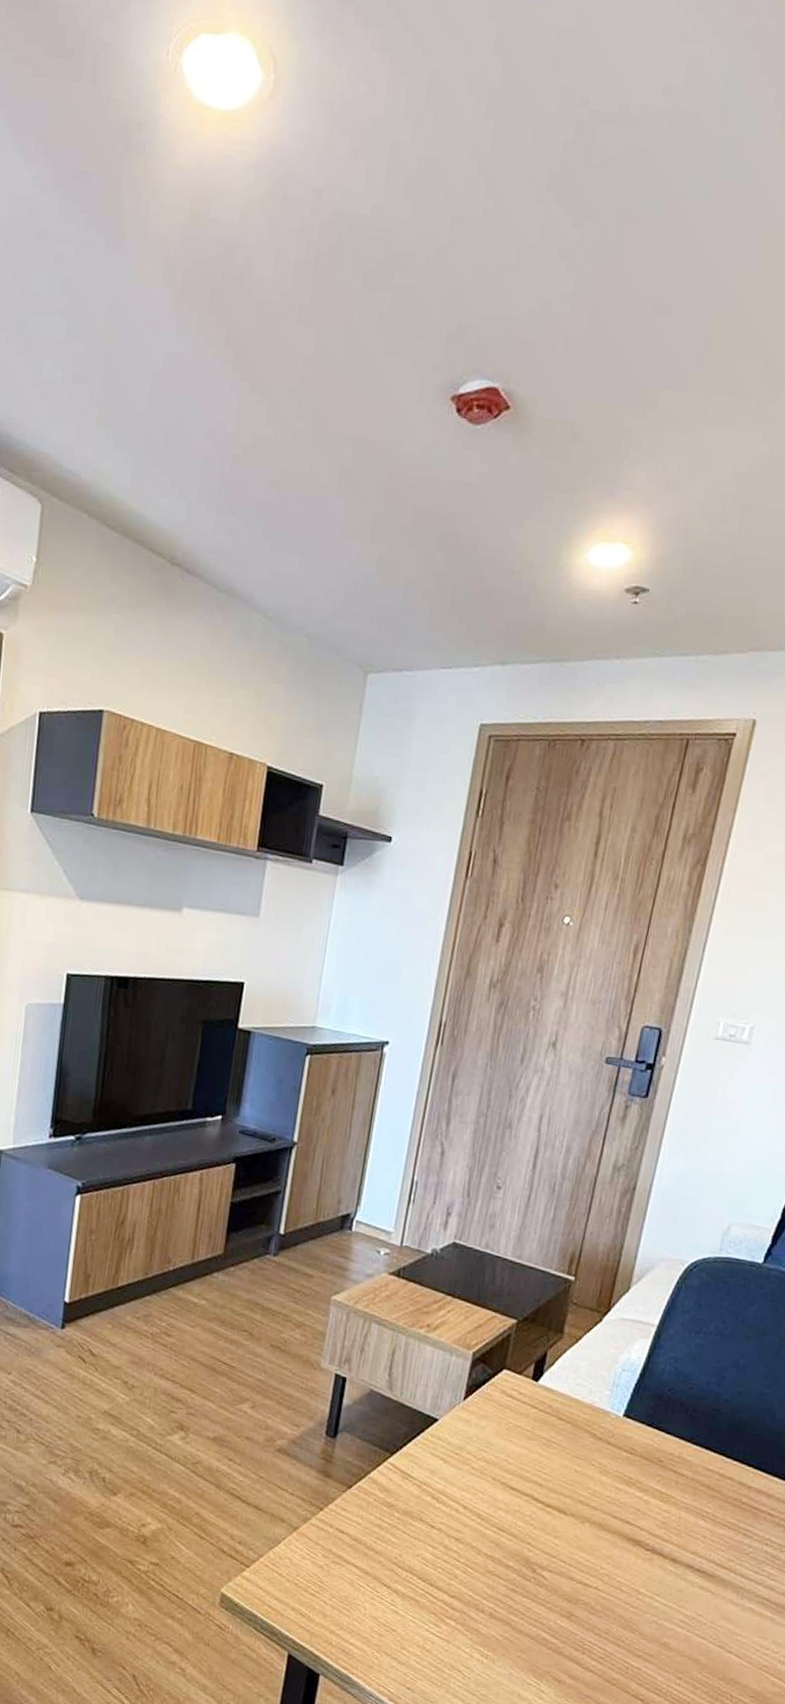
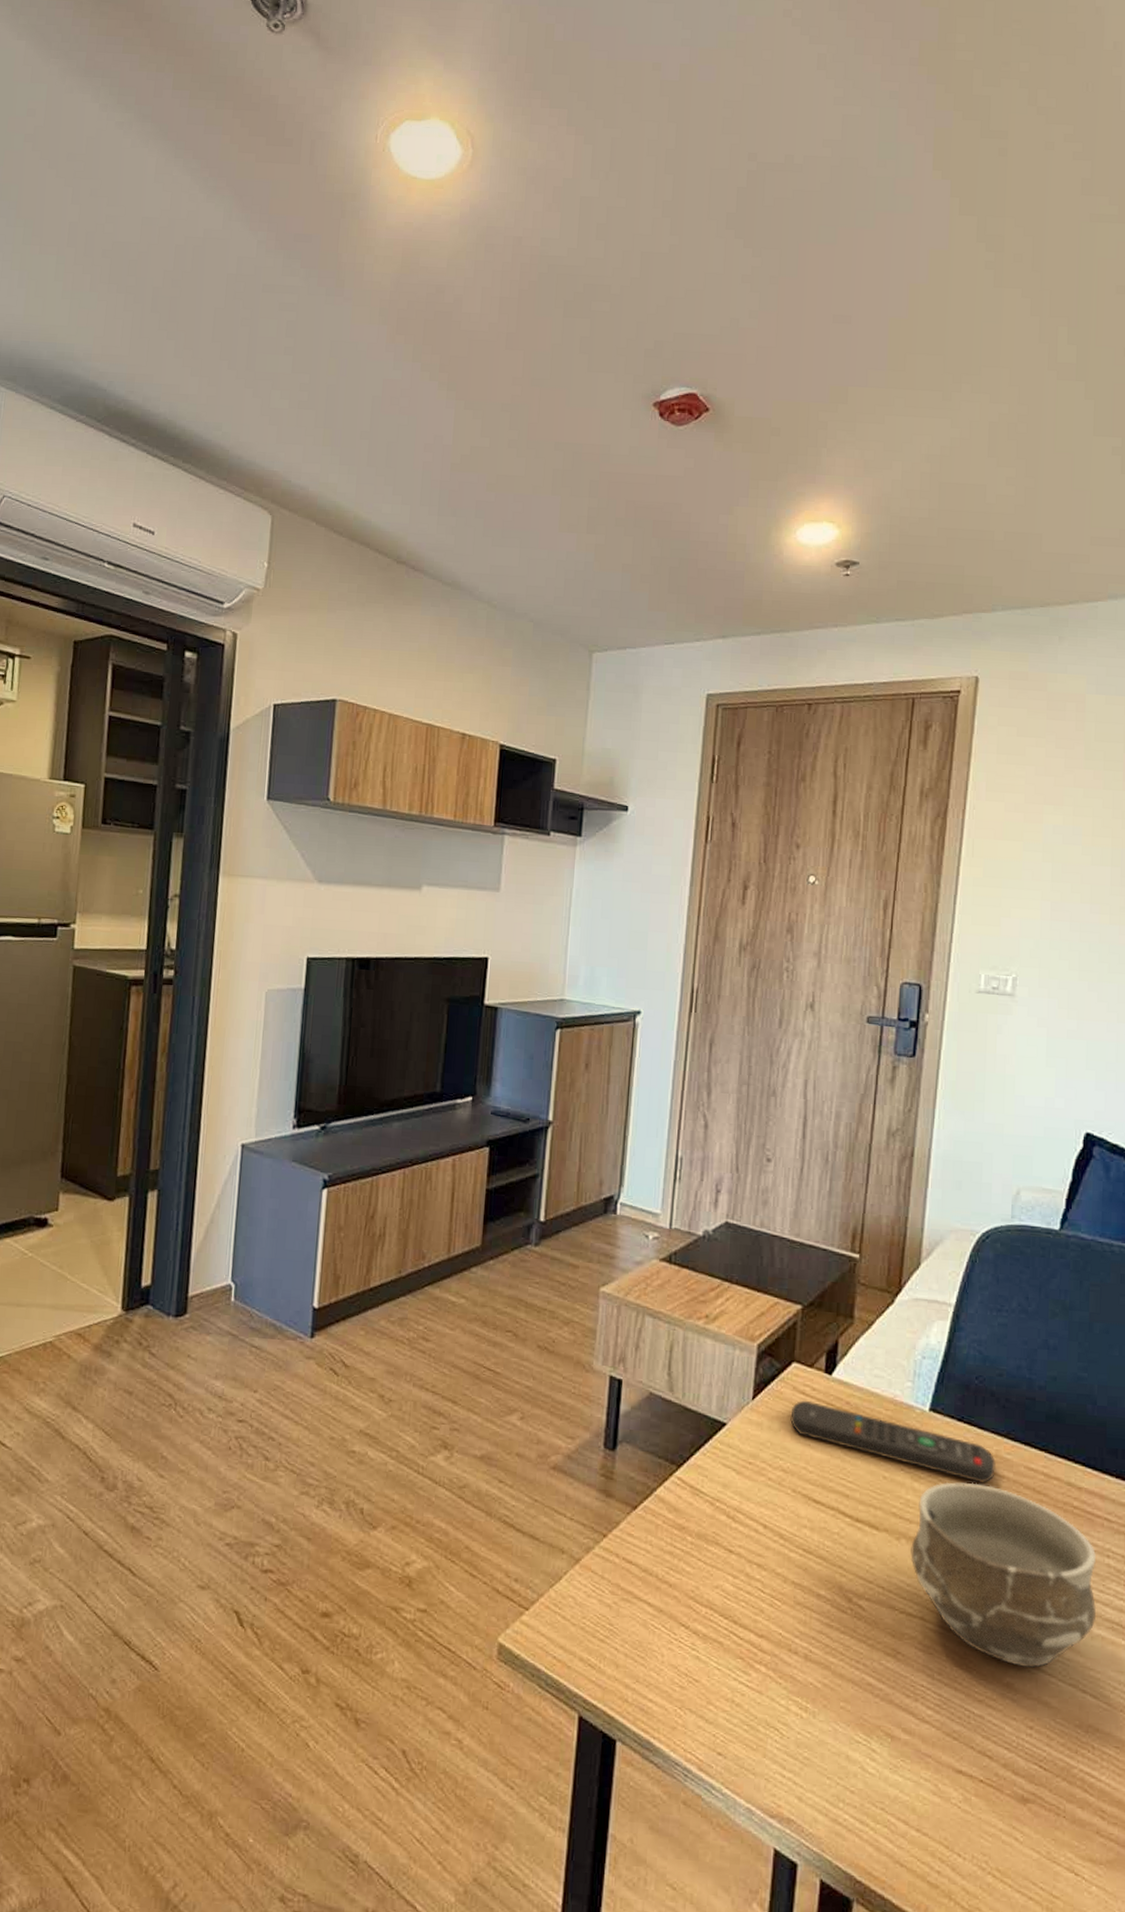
remote control: none [496,1402,678,1480] -> present [790,1400,996,1483]
ceramic bowl: none [591,1477,756,1632] -> present [910,1482,1097,1668]

